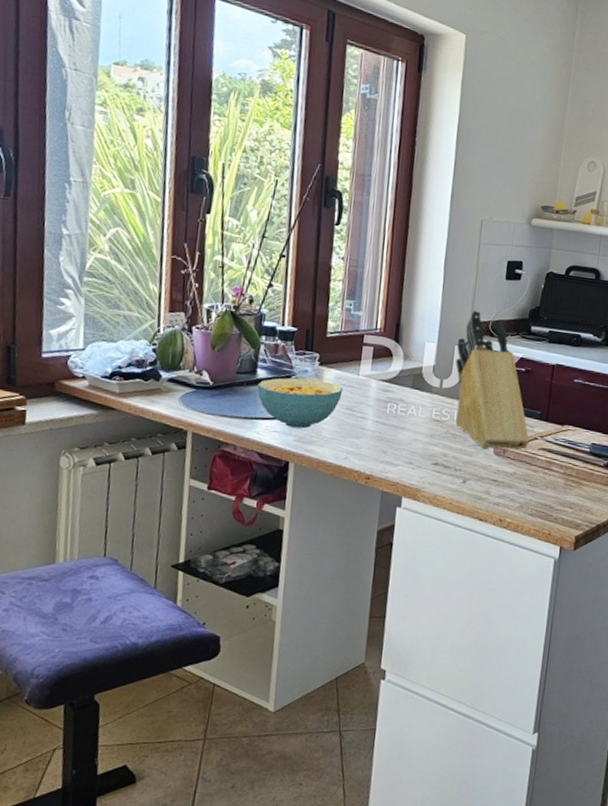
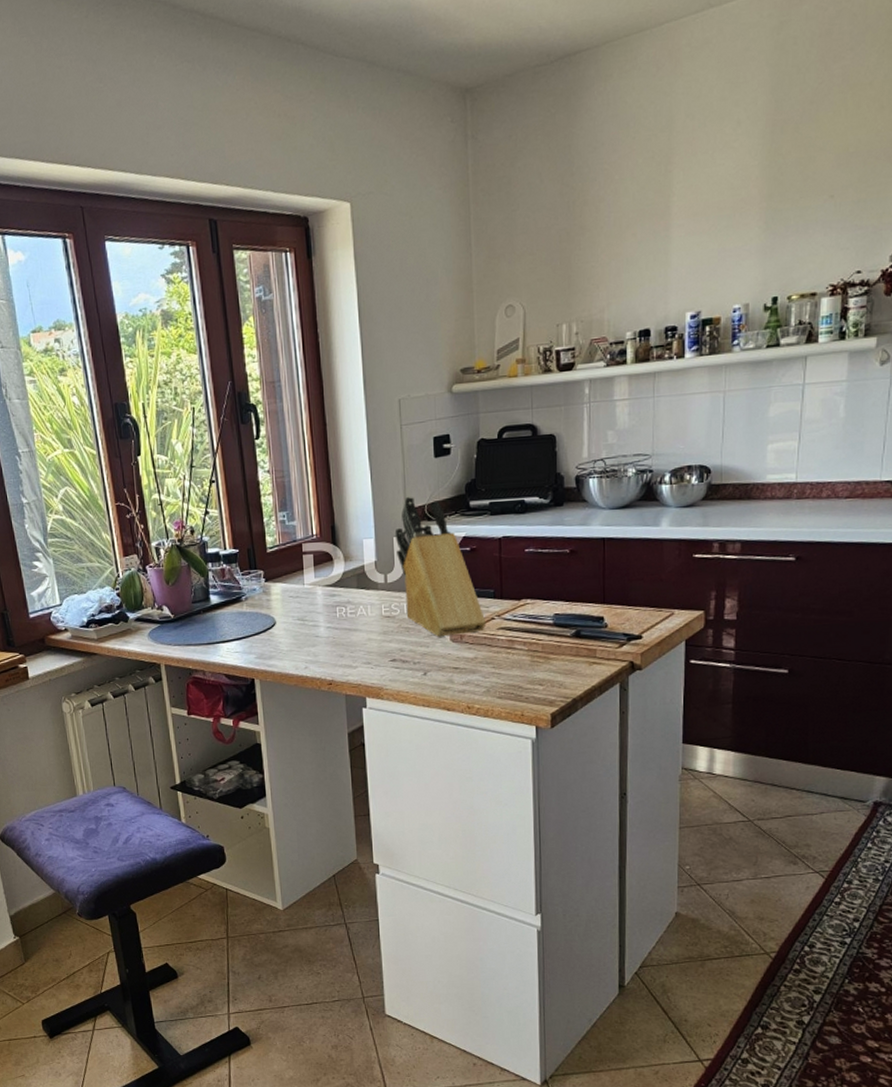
cereal bowl: present [257,377,343,429] -> none [212,596,292,646]

